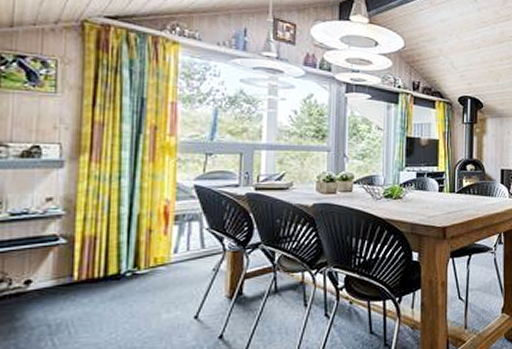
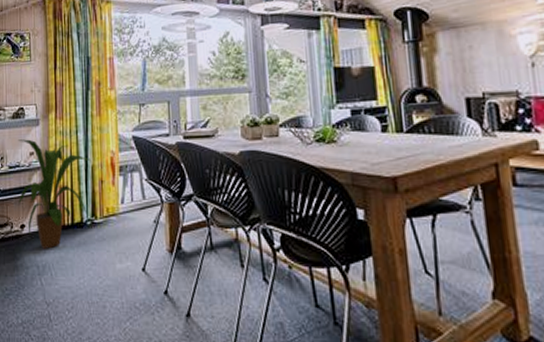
house plant: none [23,182,138,306] -> present [18,139,91,249]

